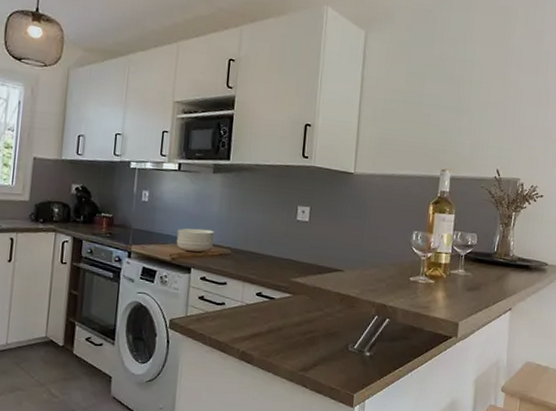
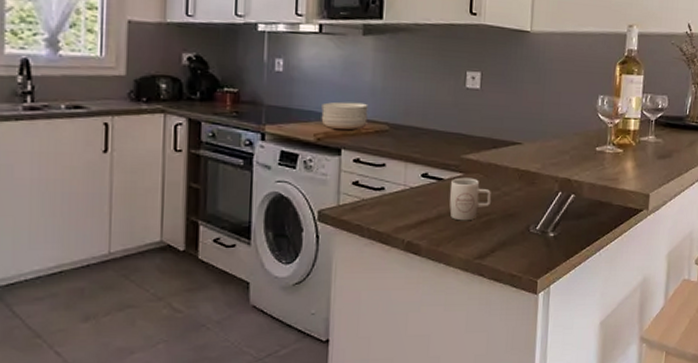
mug: none [278,298,316,337] -> present [449,177,492,221]

